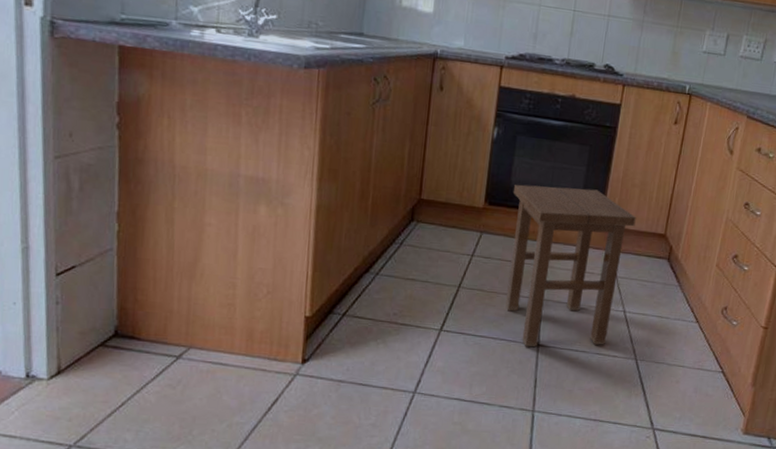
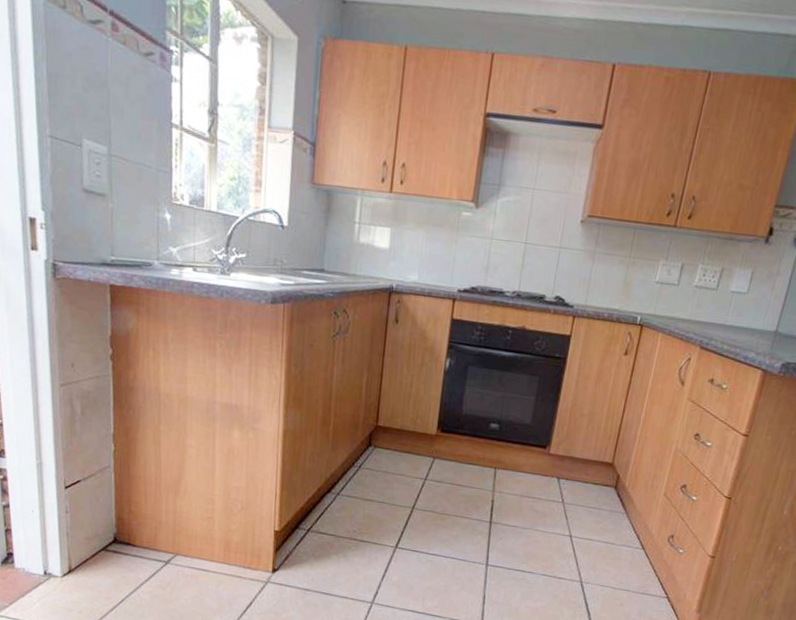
stool: present [504,184,636,347] -> none [455,413,584,567]

